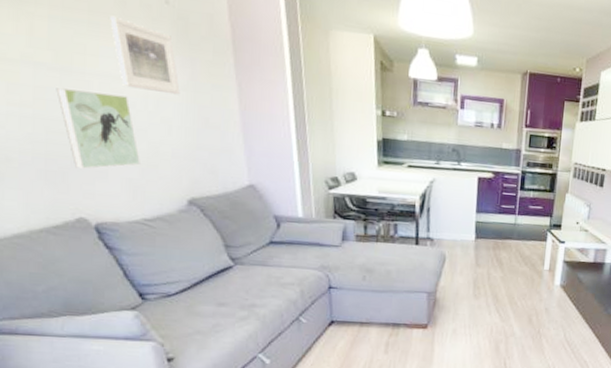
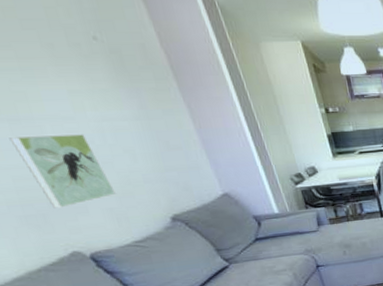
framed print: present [110,15,180,95] -> none [41,59,134,126]

